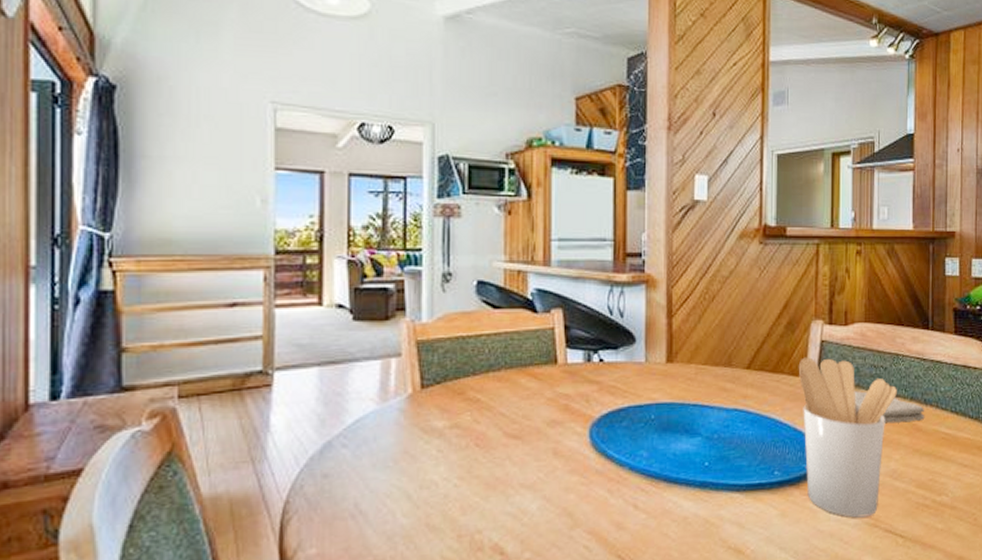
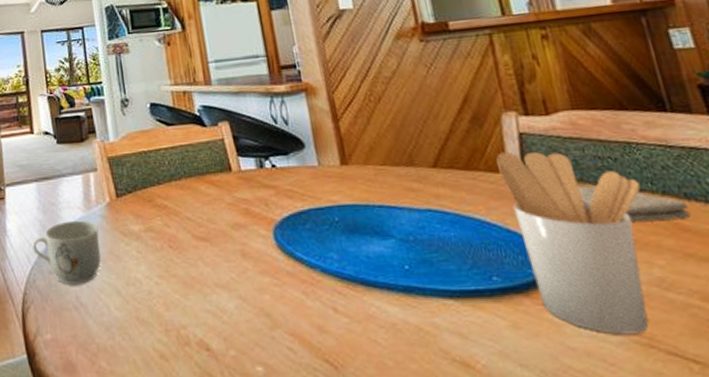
mug: none [304,414,393,491] -> present [32,220,101,286]

